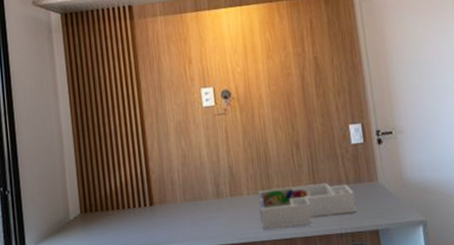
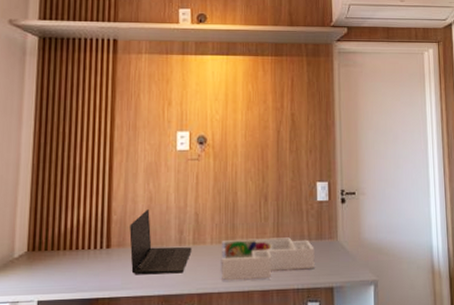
laptop: none [168,167,230,229] -> present [129,210,192,275]

